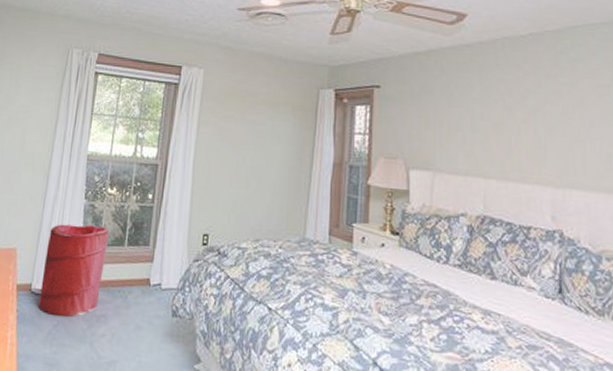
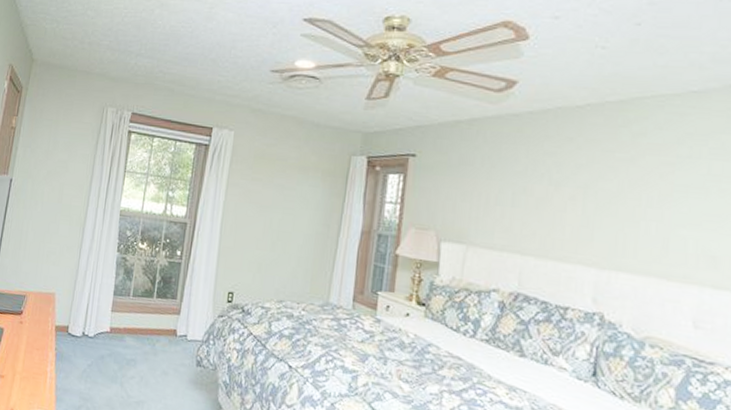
laundry hamper: present [39,224,109,317] -> none [75,273,139,359]

